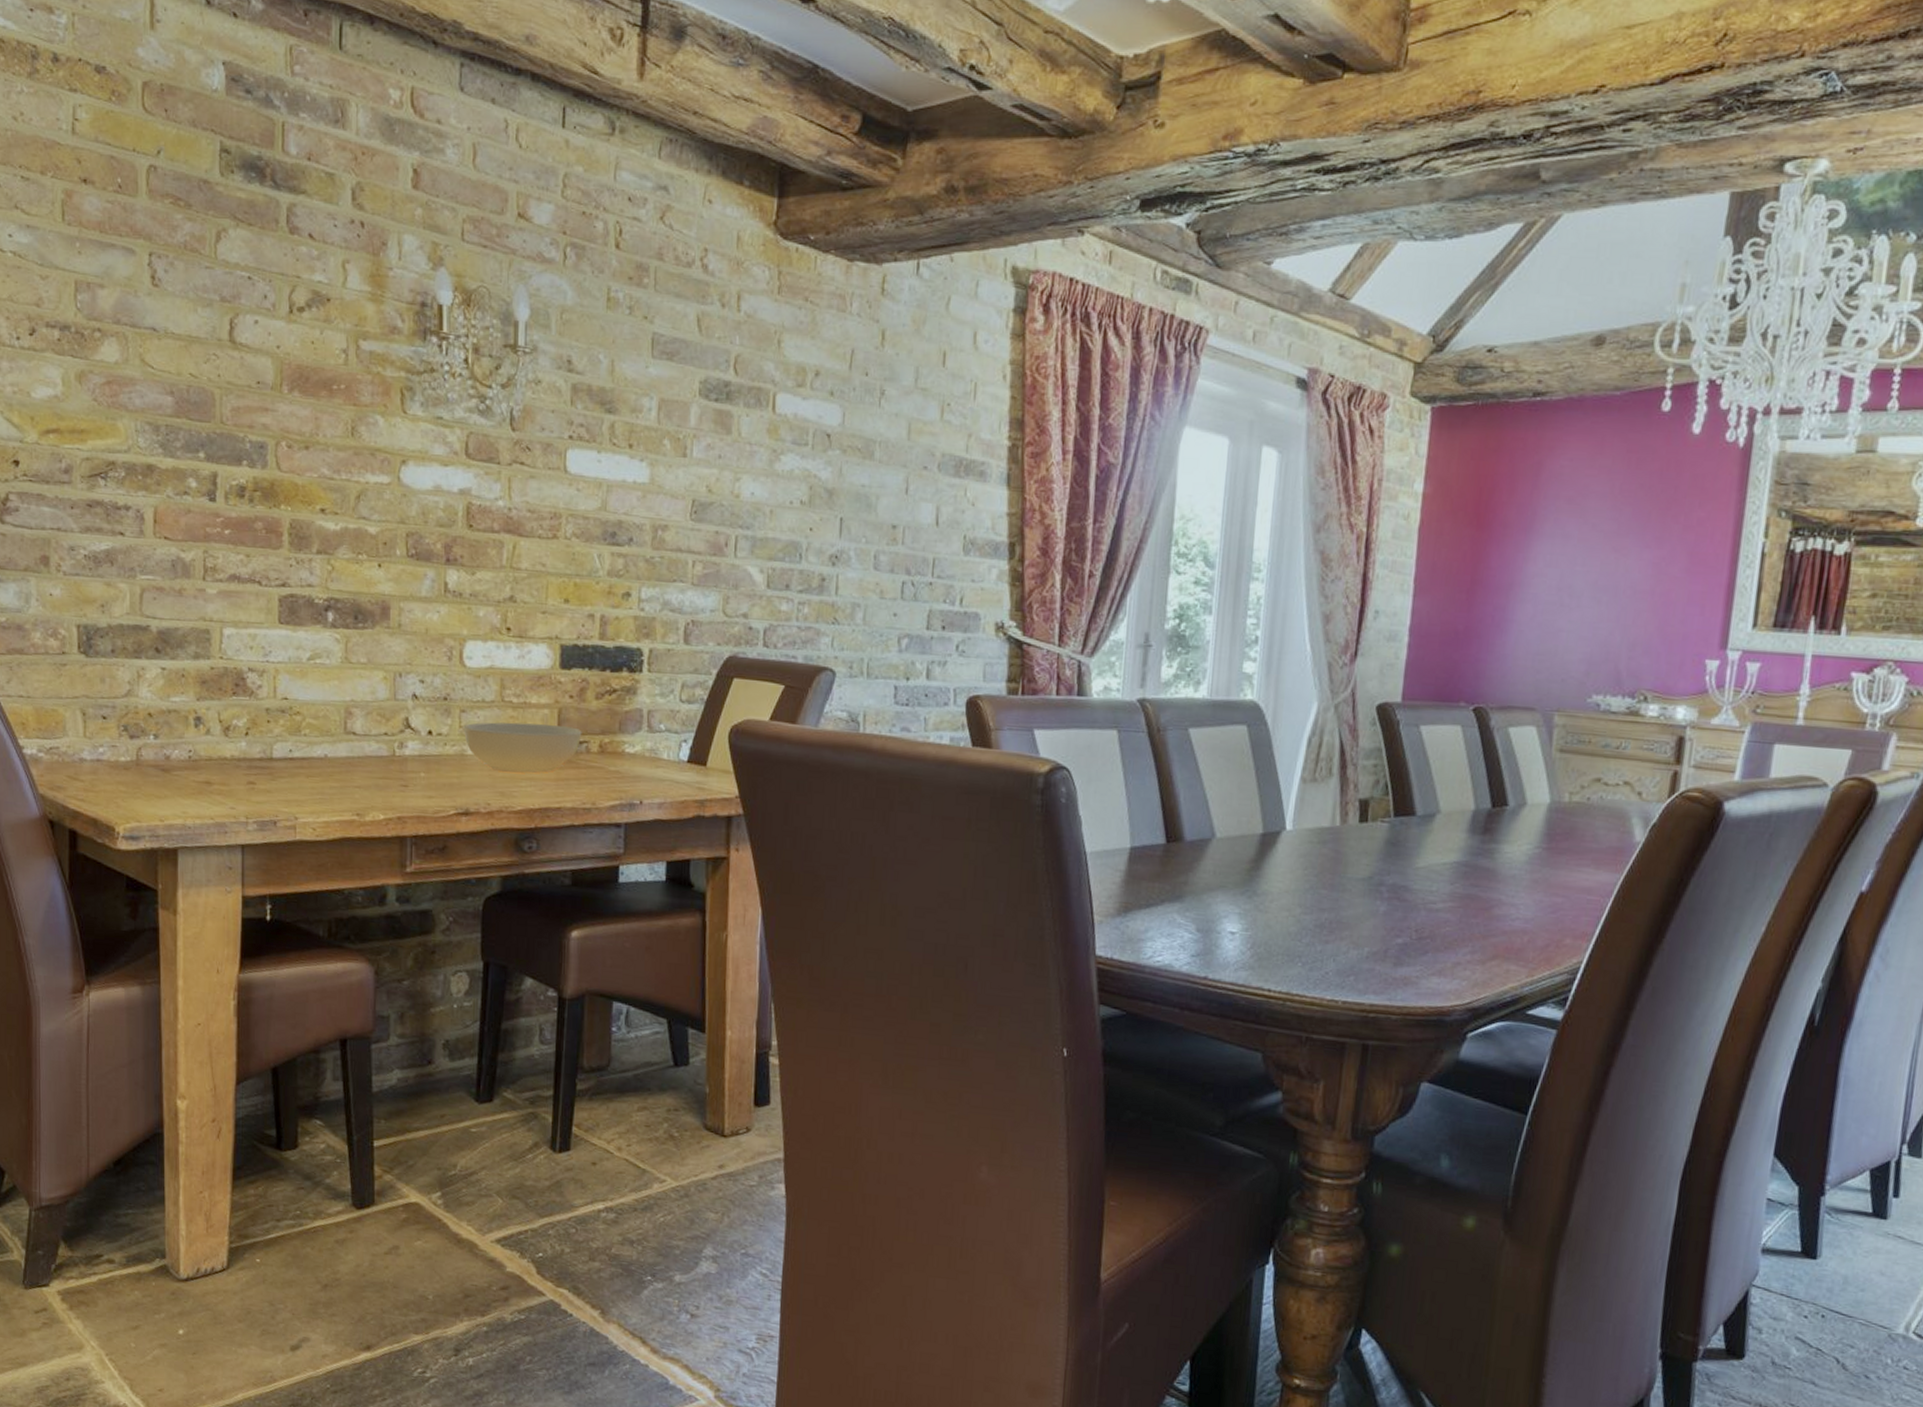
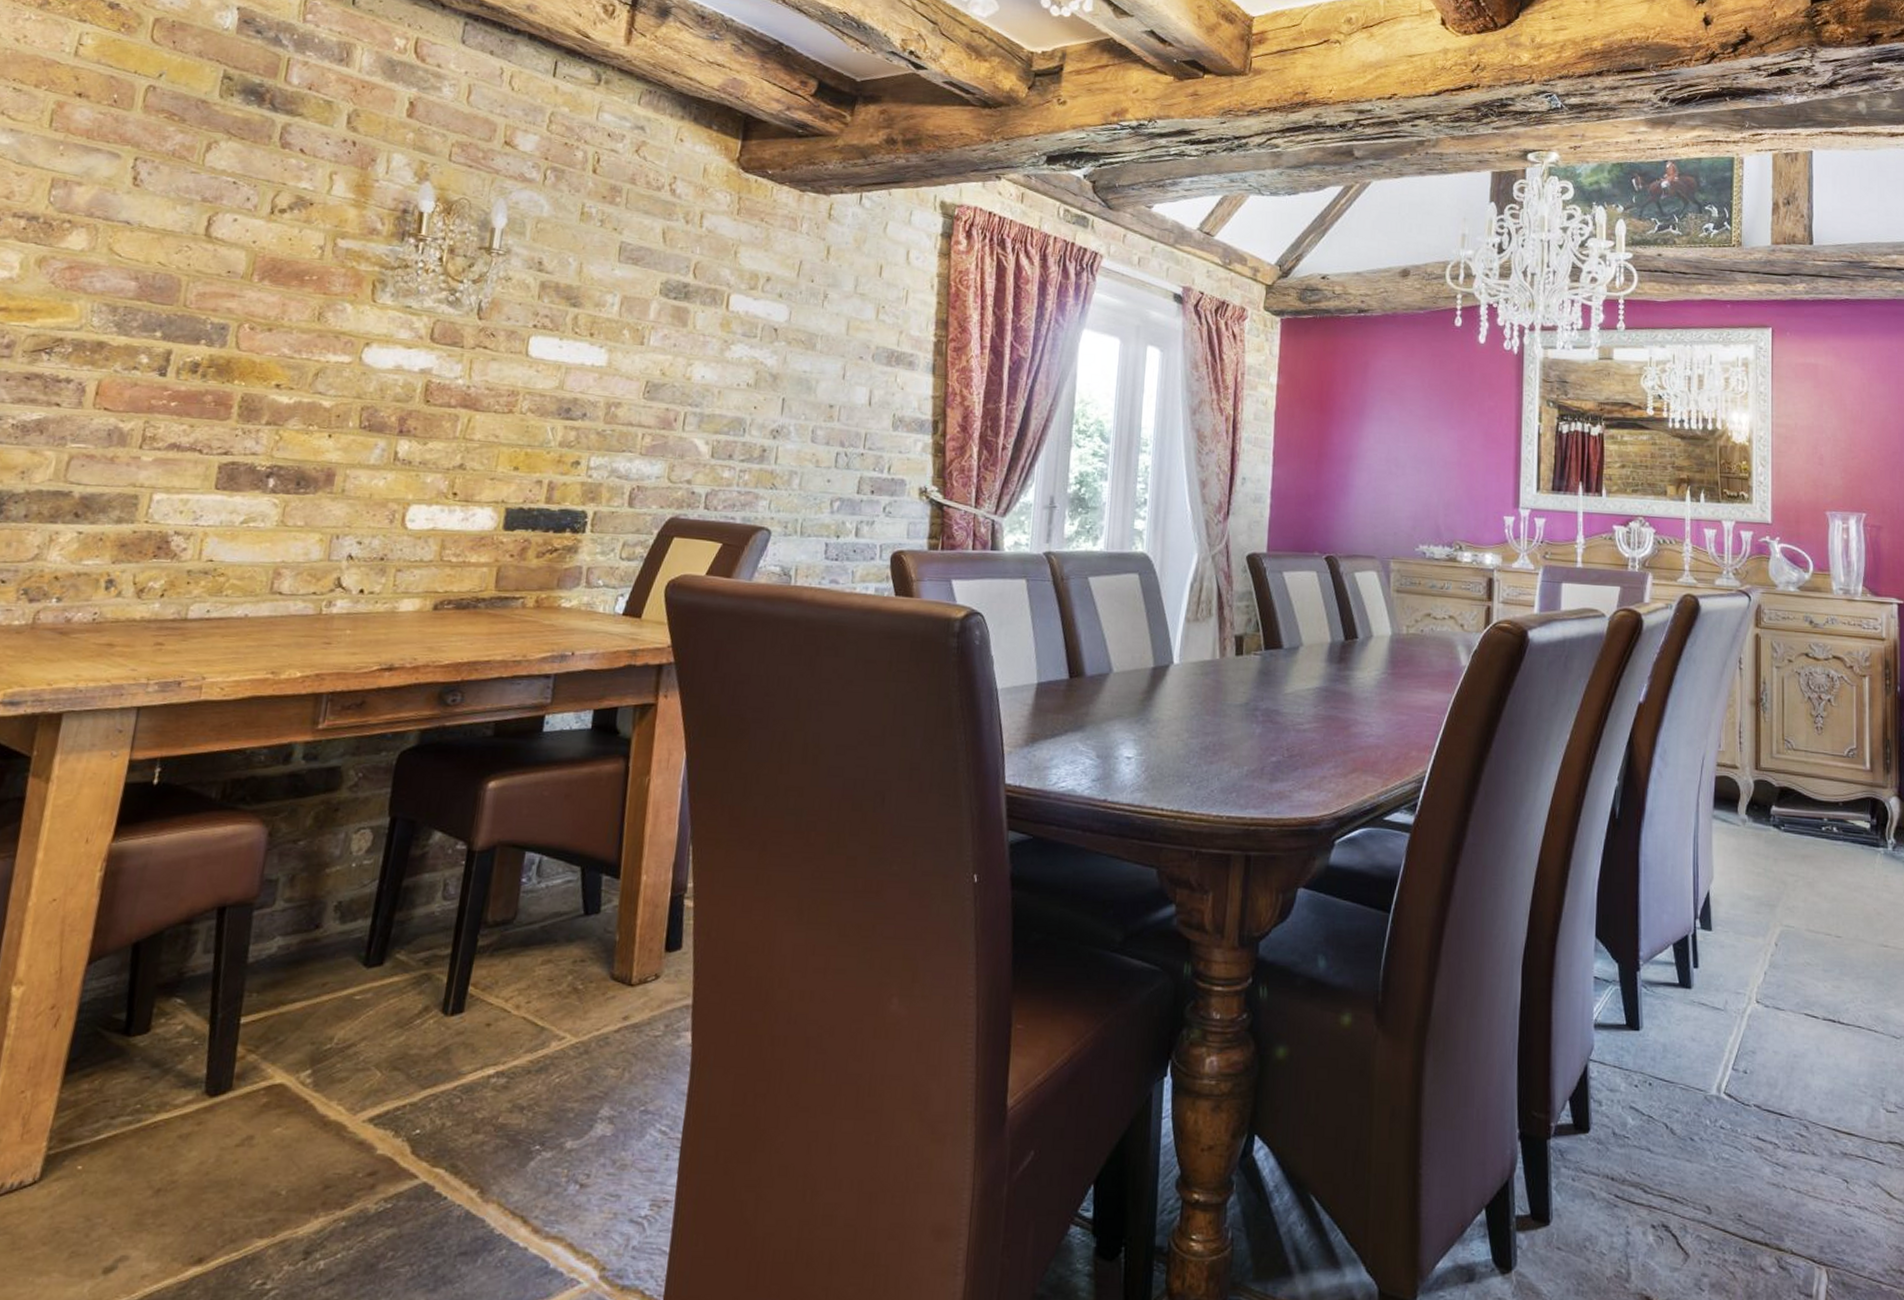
bowl: present [462,722,582,774] -> none [395,580,520,629]

